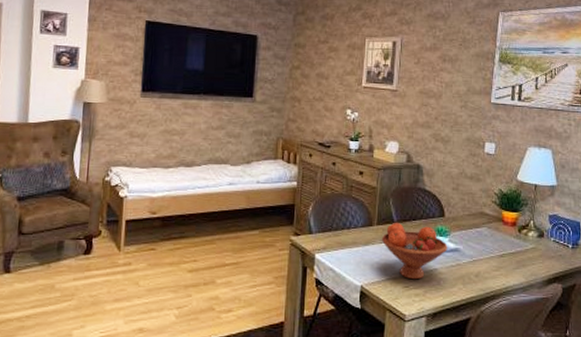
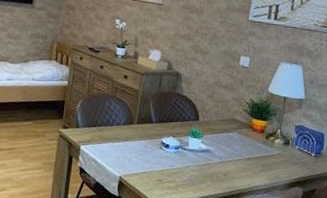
fruit bowl: present [381,222,448,280] -> none [140,122,200,175]

